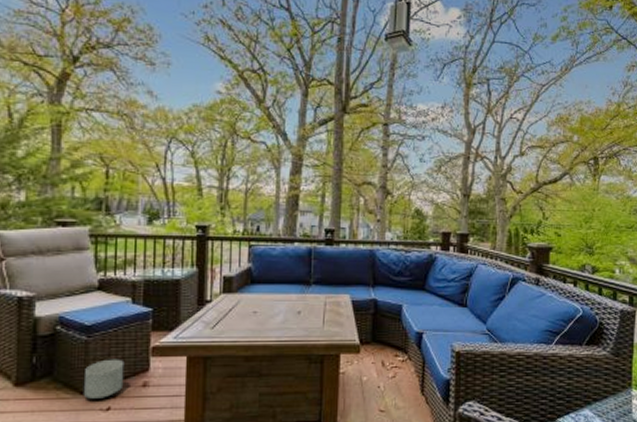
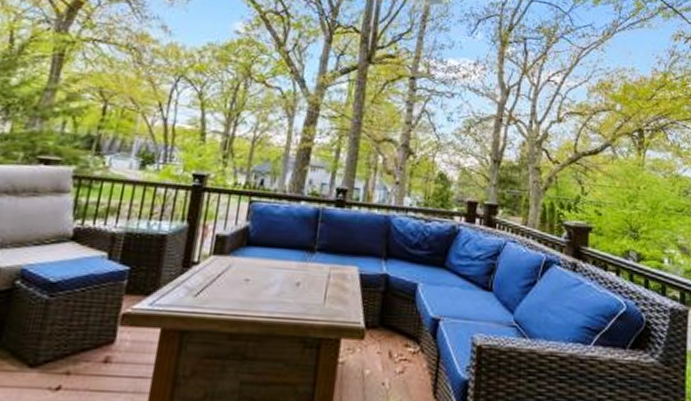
planter: present [83,359,125,399] -> none [31,325,87,374]

